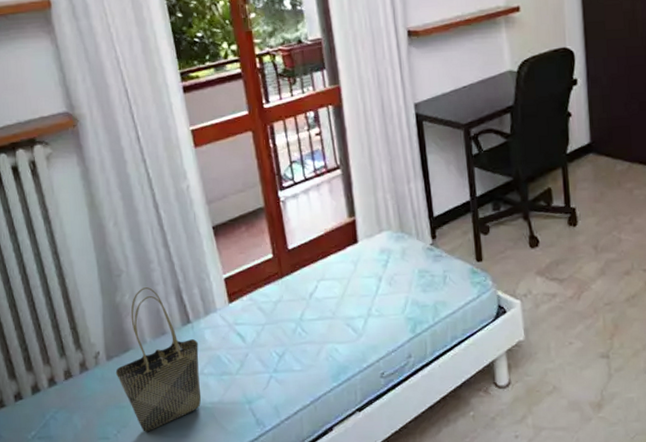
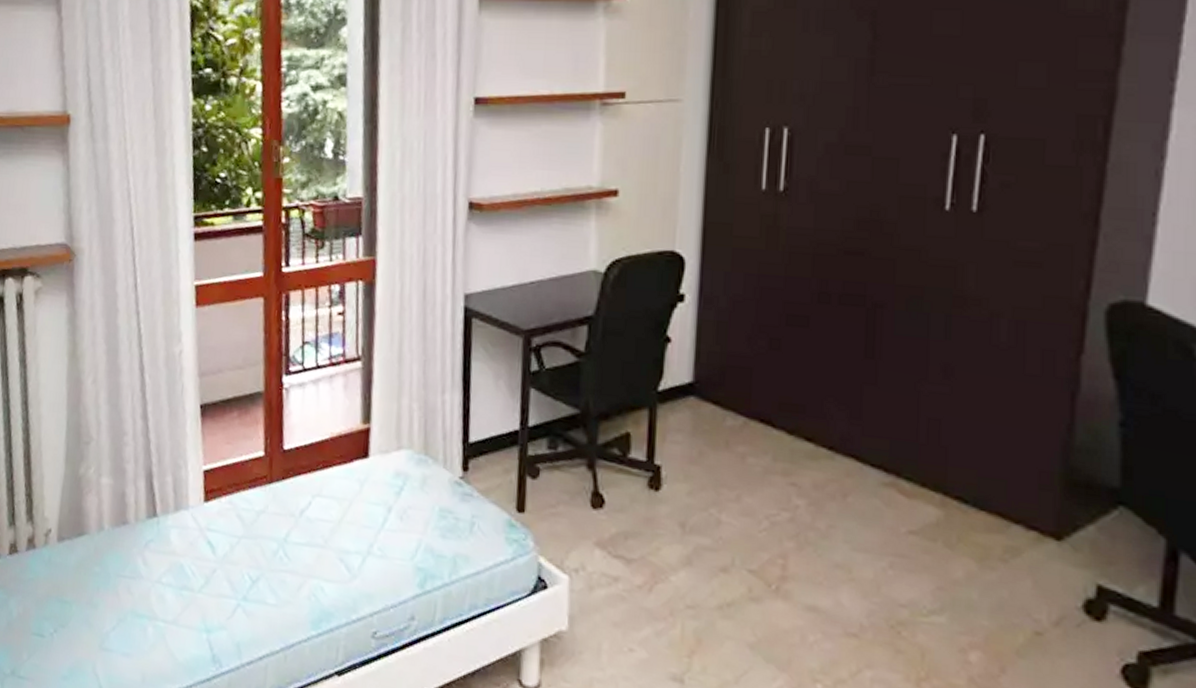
tote bag: present [115,287,201,432] -> none [64,463,161,639]

